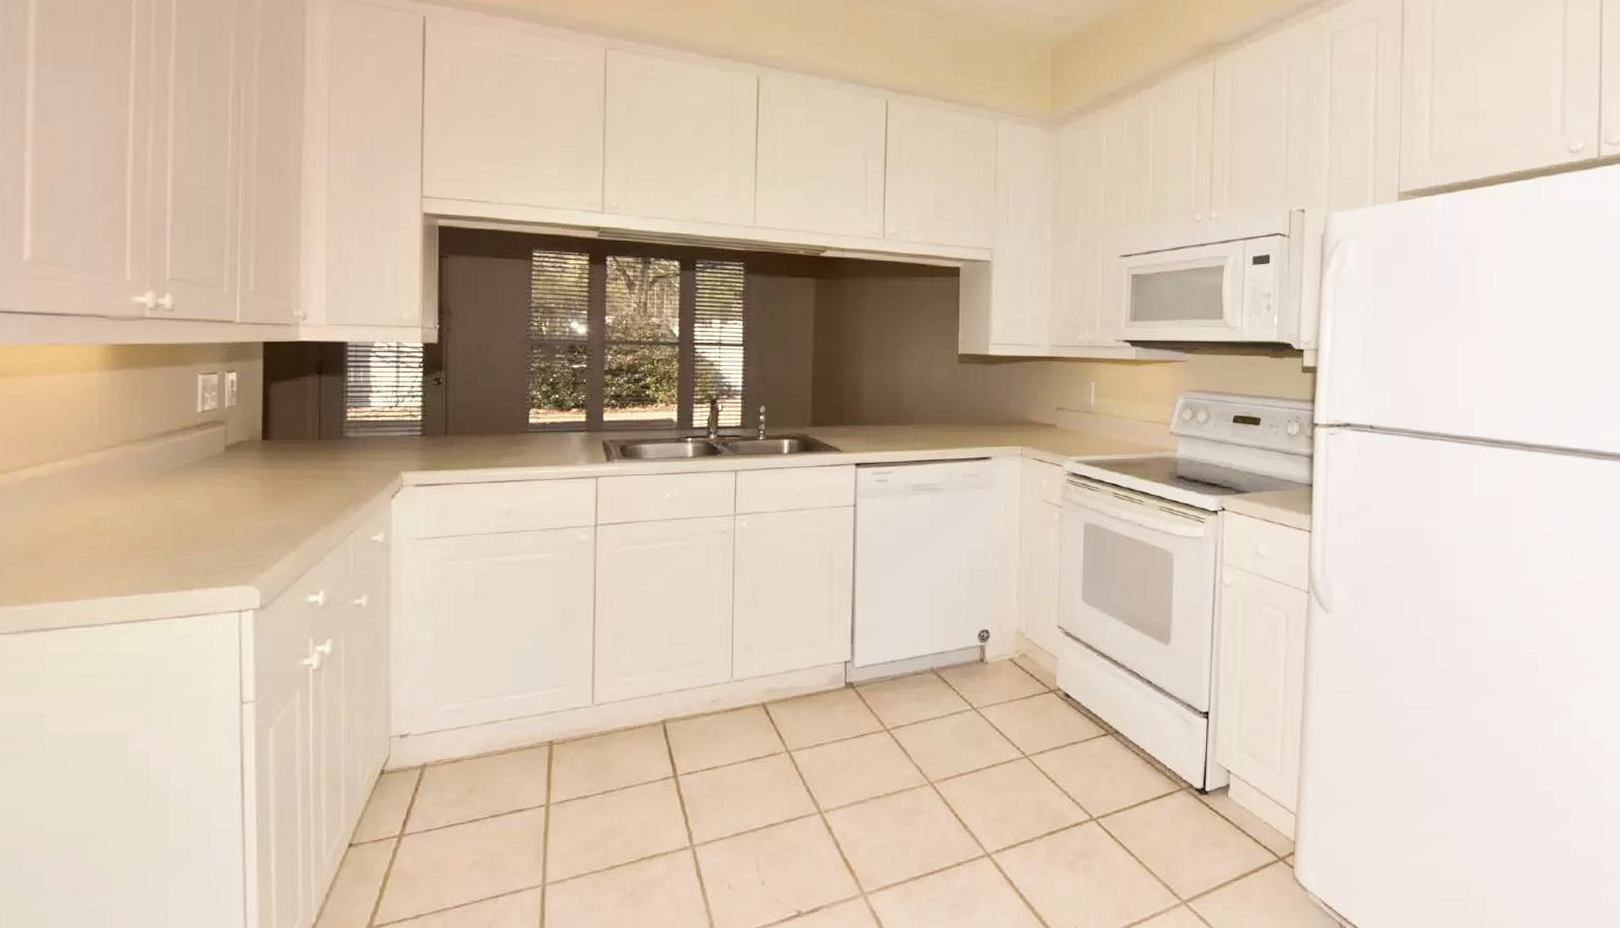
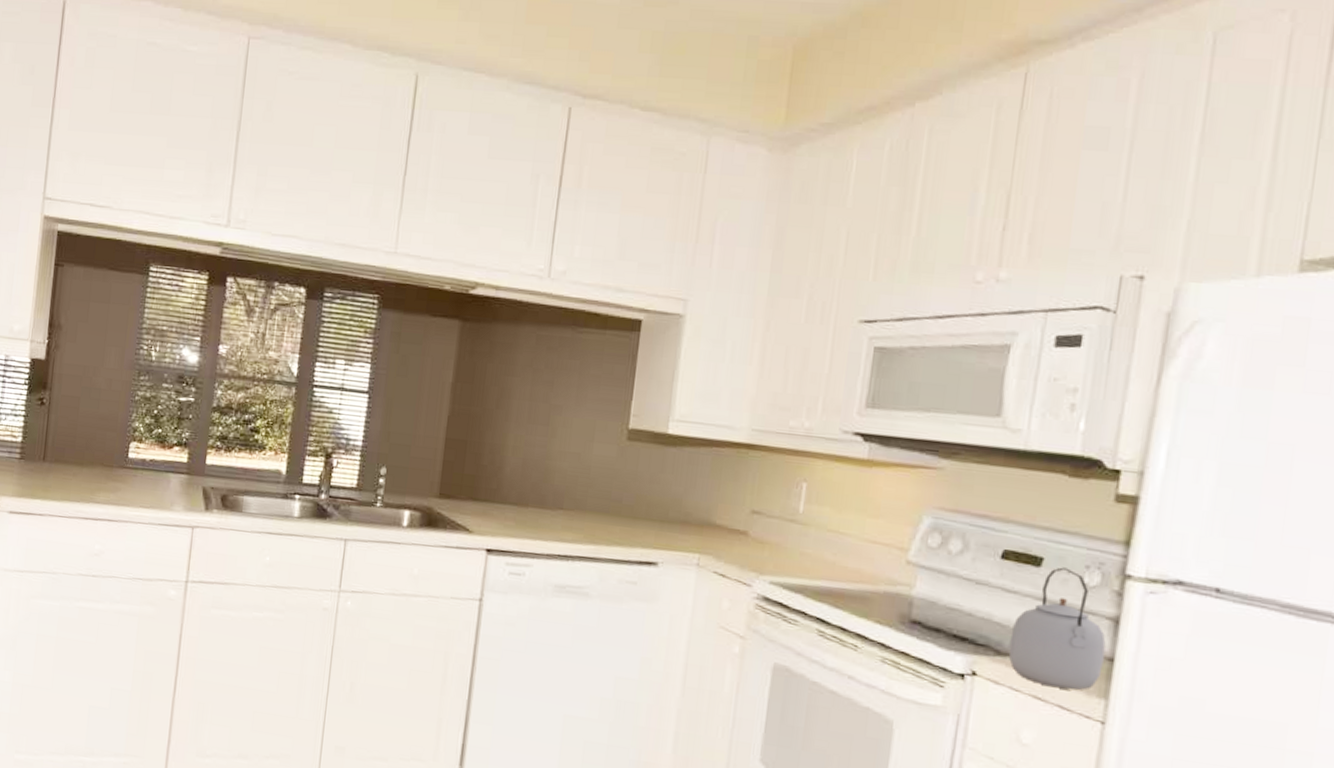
teakettle: none [1244,423,1306,511] -> present [1008,567,1106,691]

